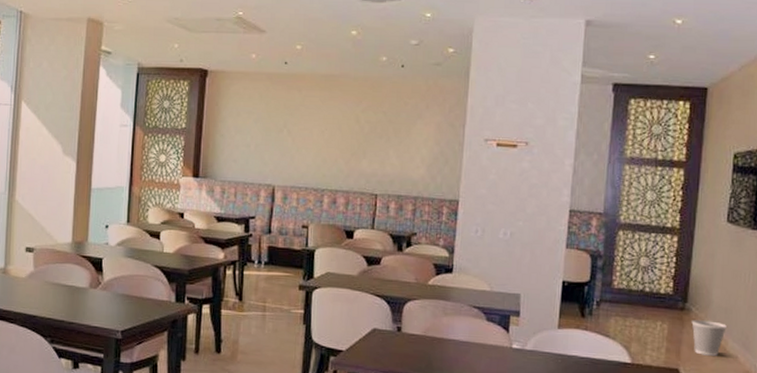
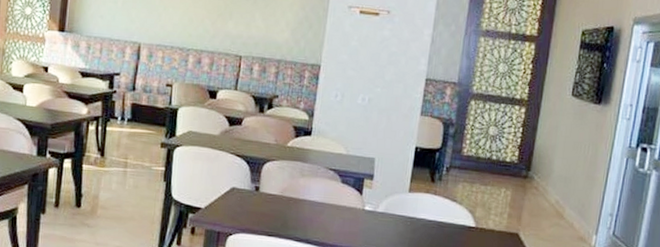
wastebasket: present [691,320,727,356] -> none [533,187,565,222]

